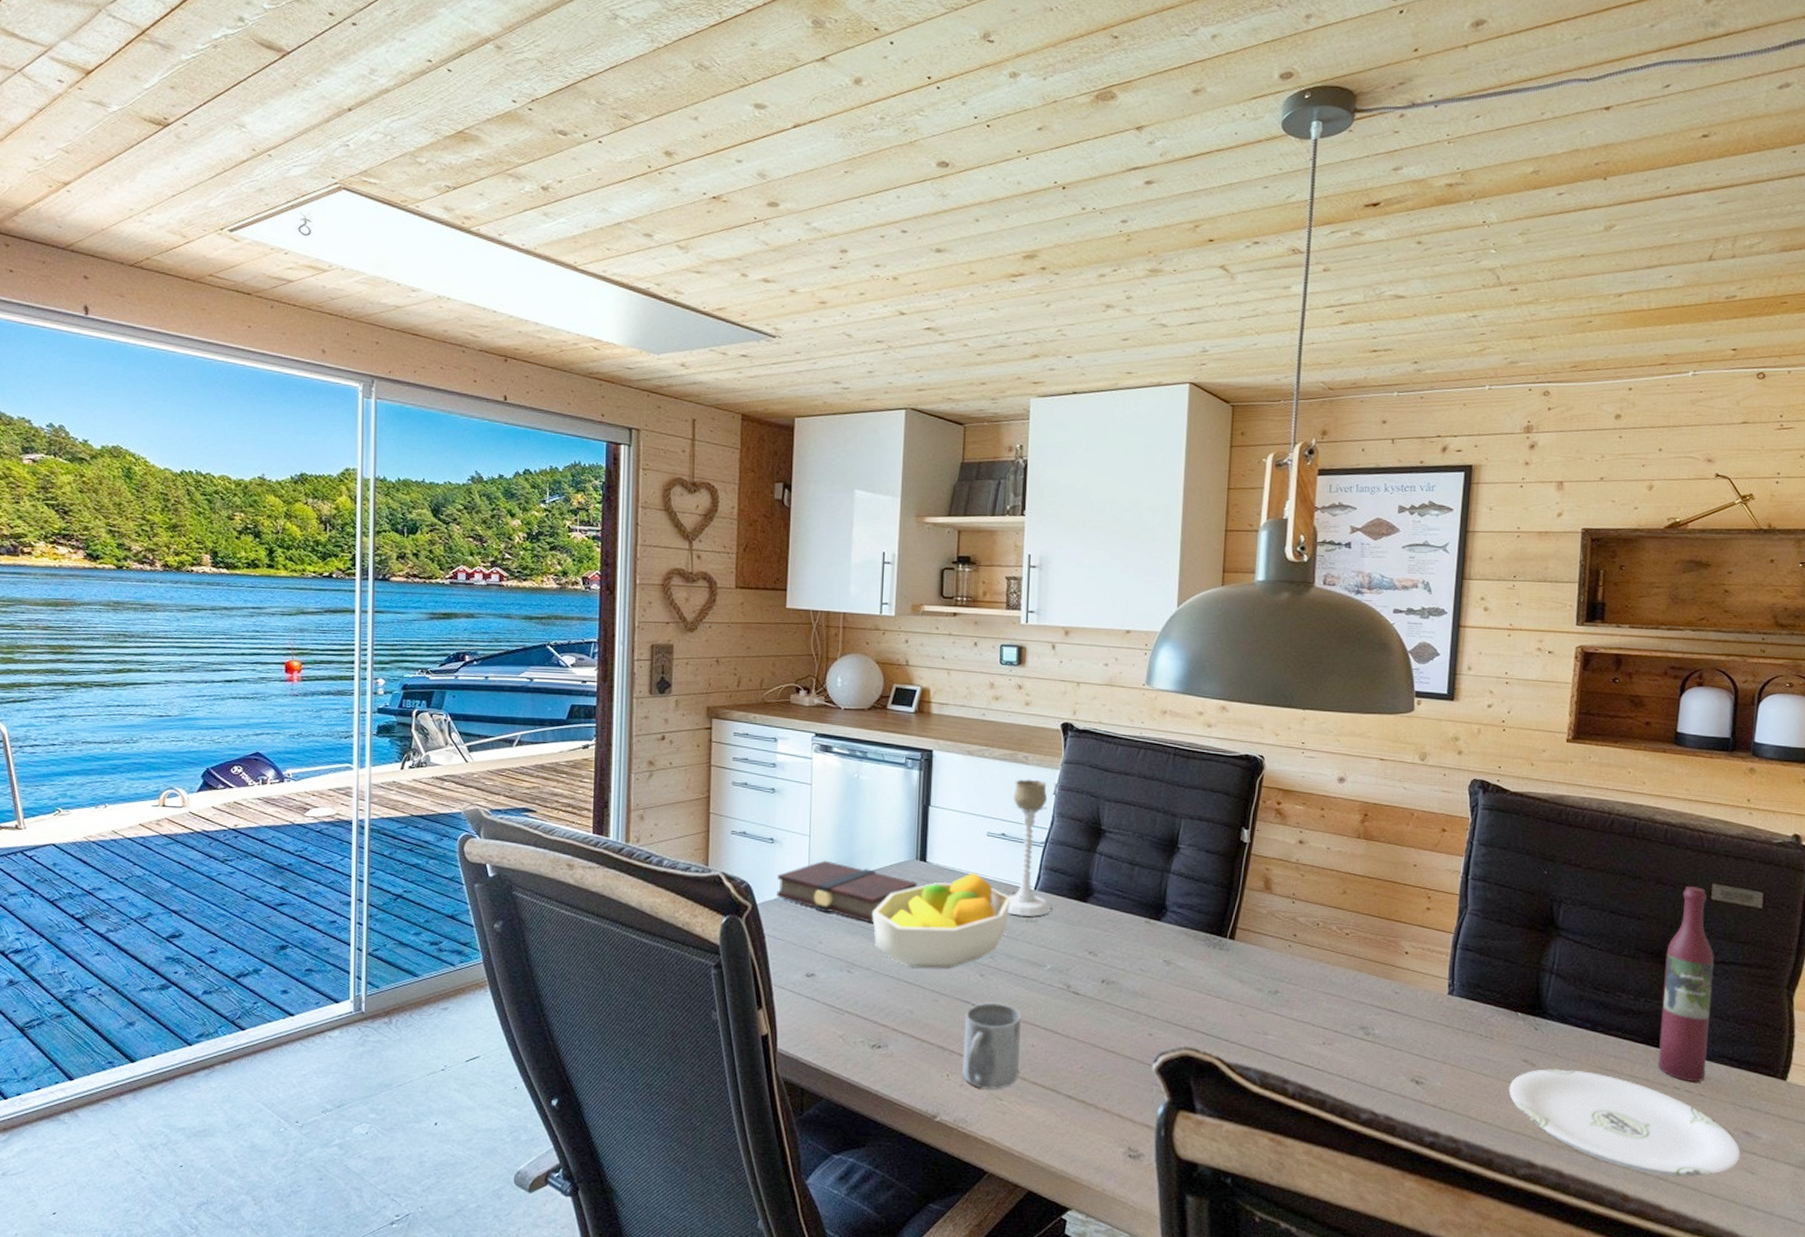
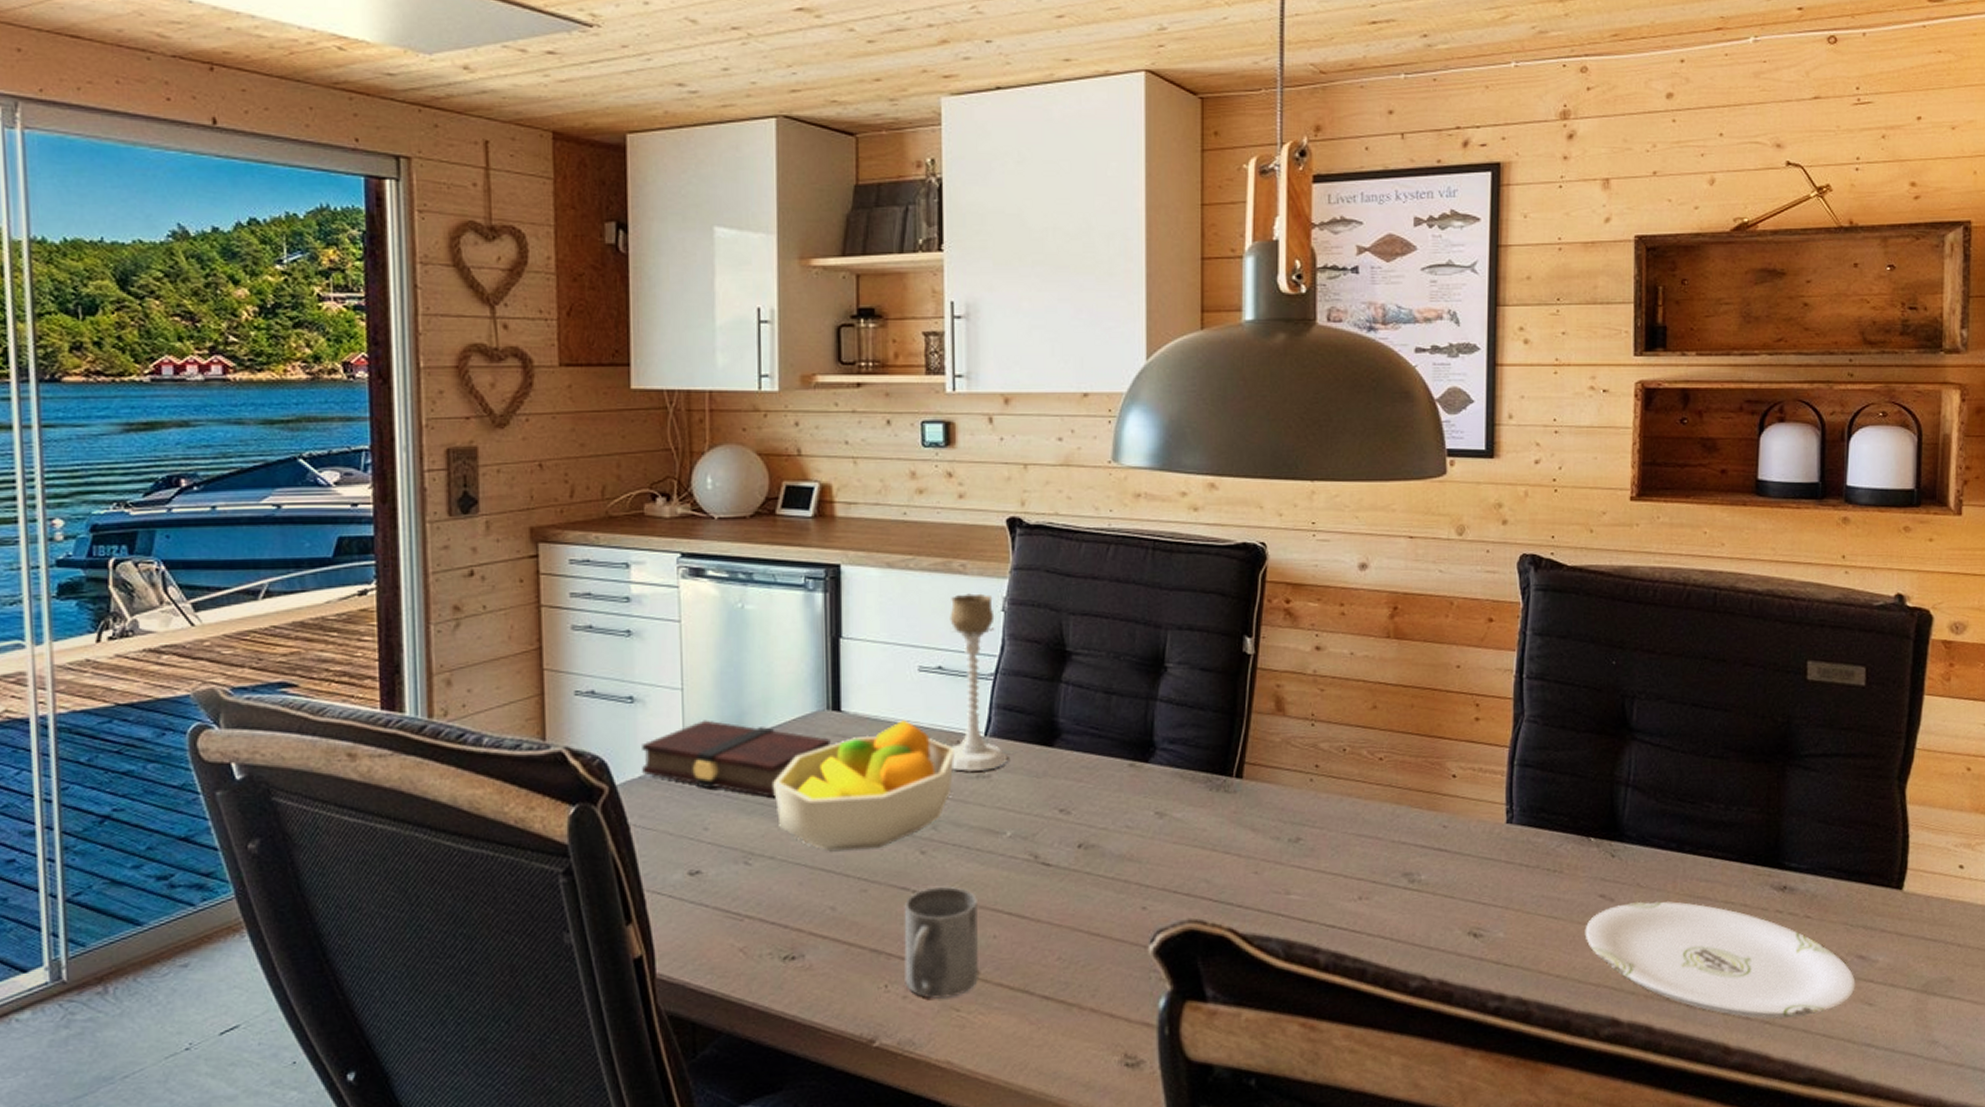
wine bottle: present [1657,886,1715,1082] -> none [1756,666,1815,903]

